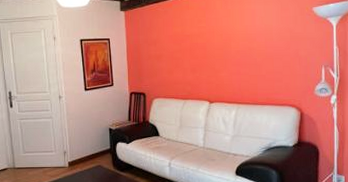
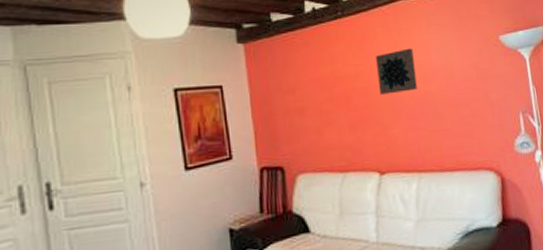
wall art: none [214,16,243,49] -> present [376,48,418,95]

